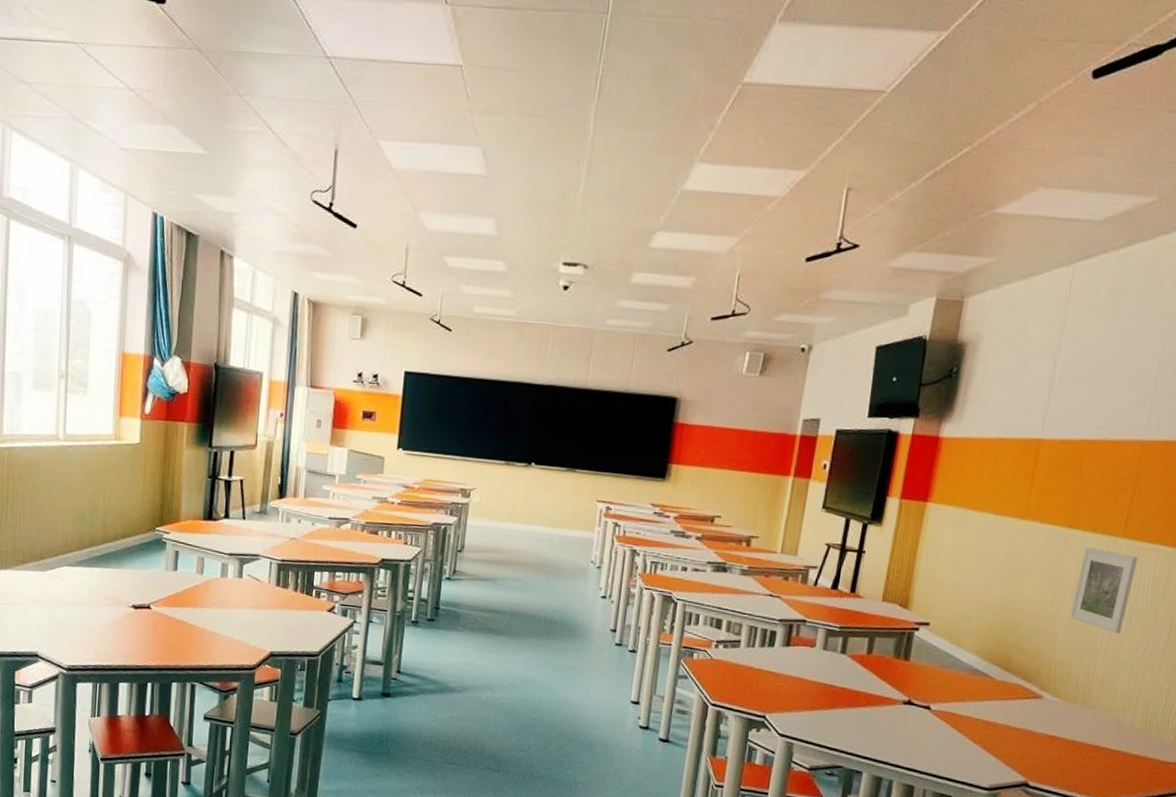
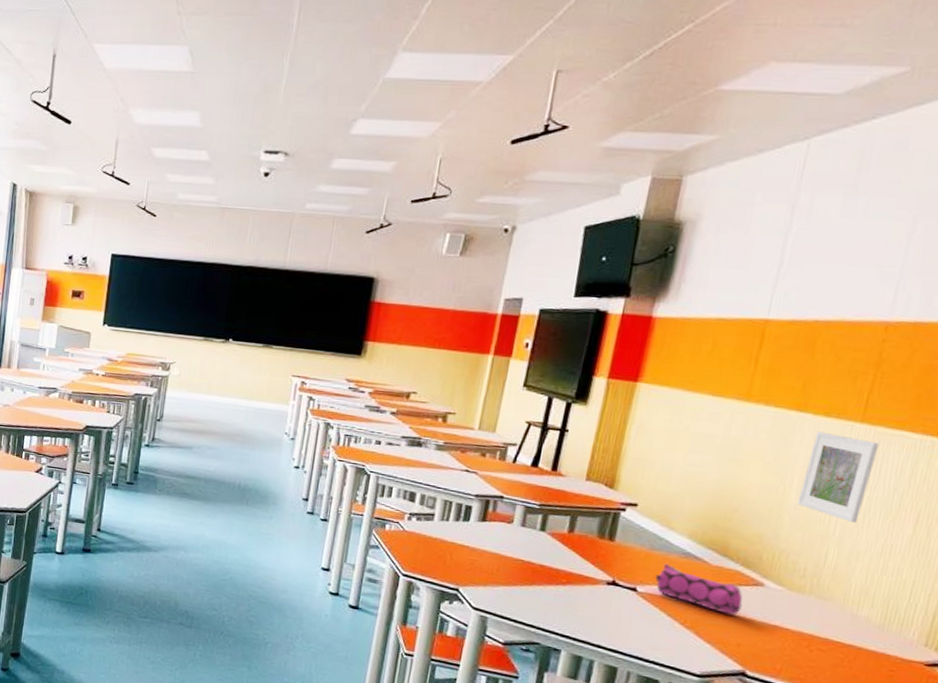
pencil case: none [946,680,1025,728] -> present [655,563,743,616]

